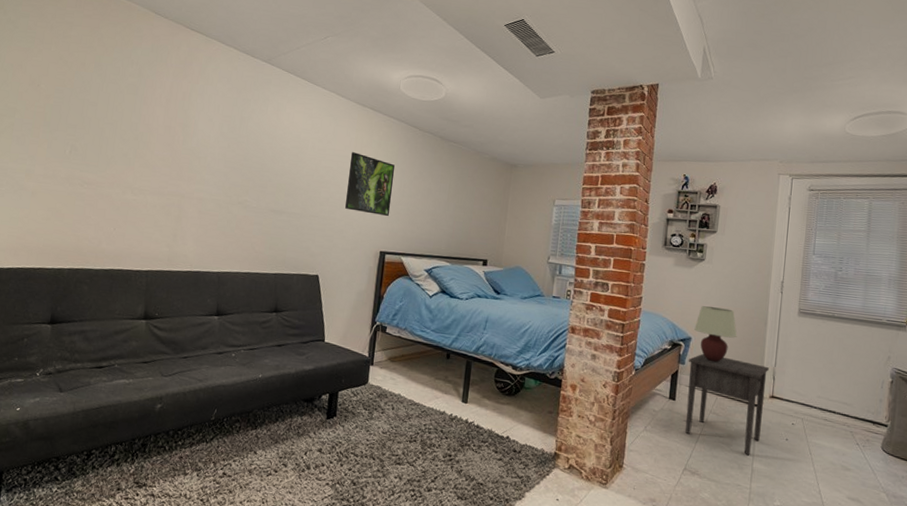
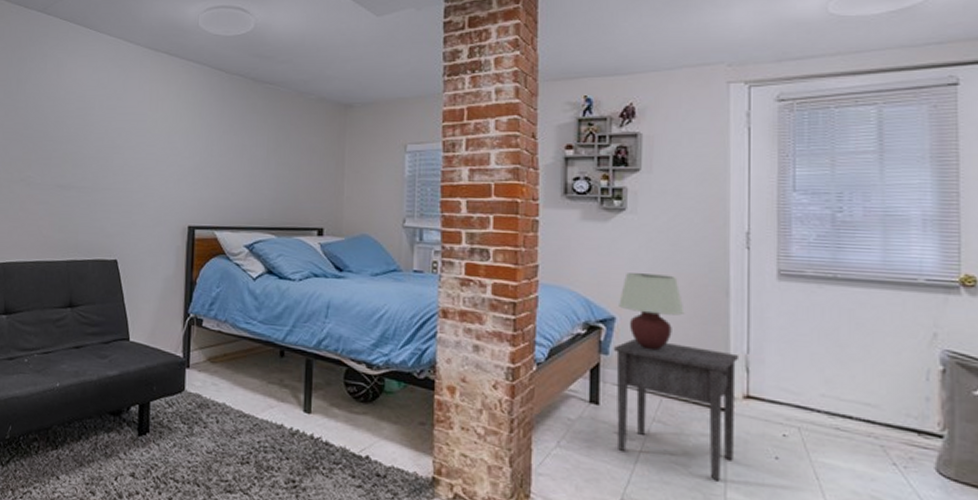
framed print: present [345,152,396,217] -> none [142,108,200,183]

